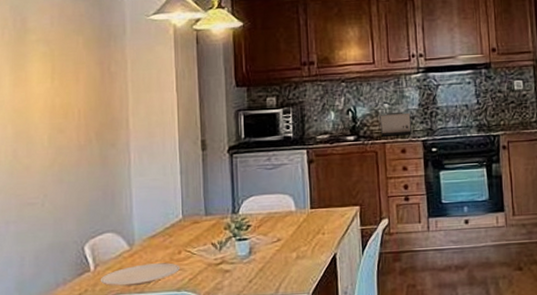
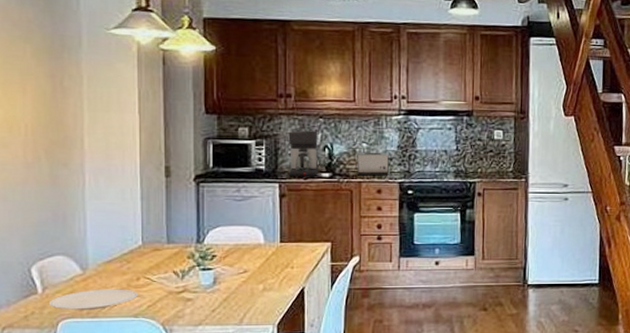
coffee maker: none [313,95,344,143] -> present [288,130,319,177]

